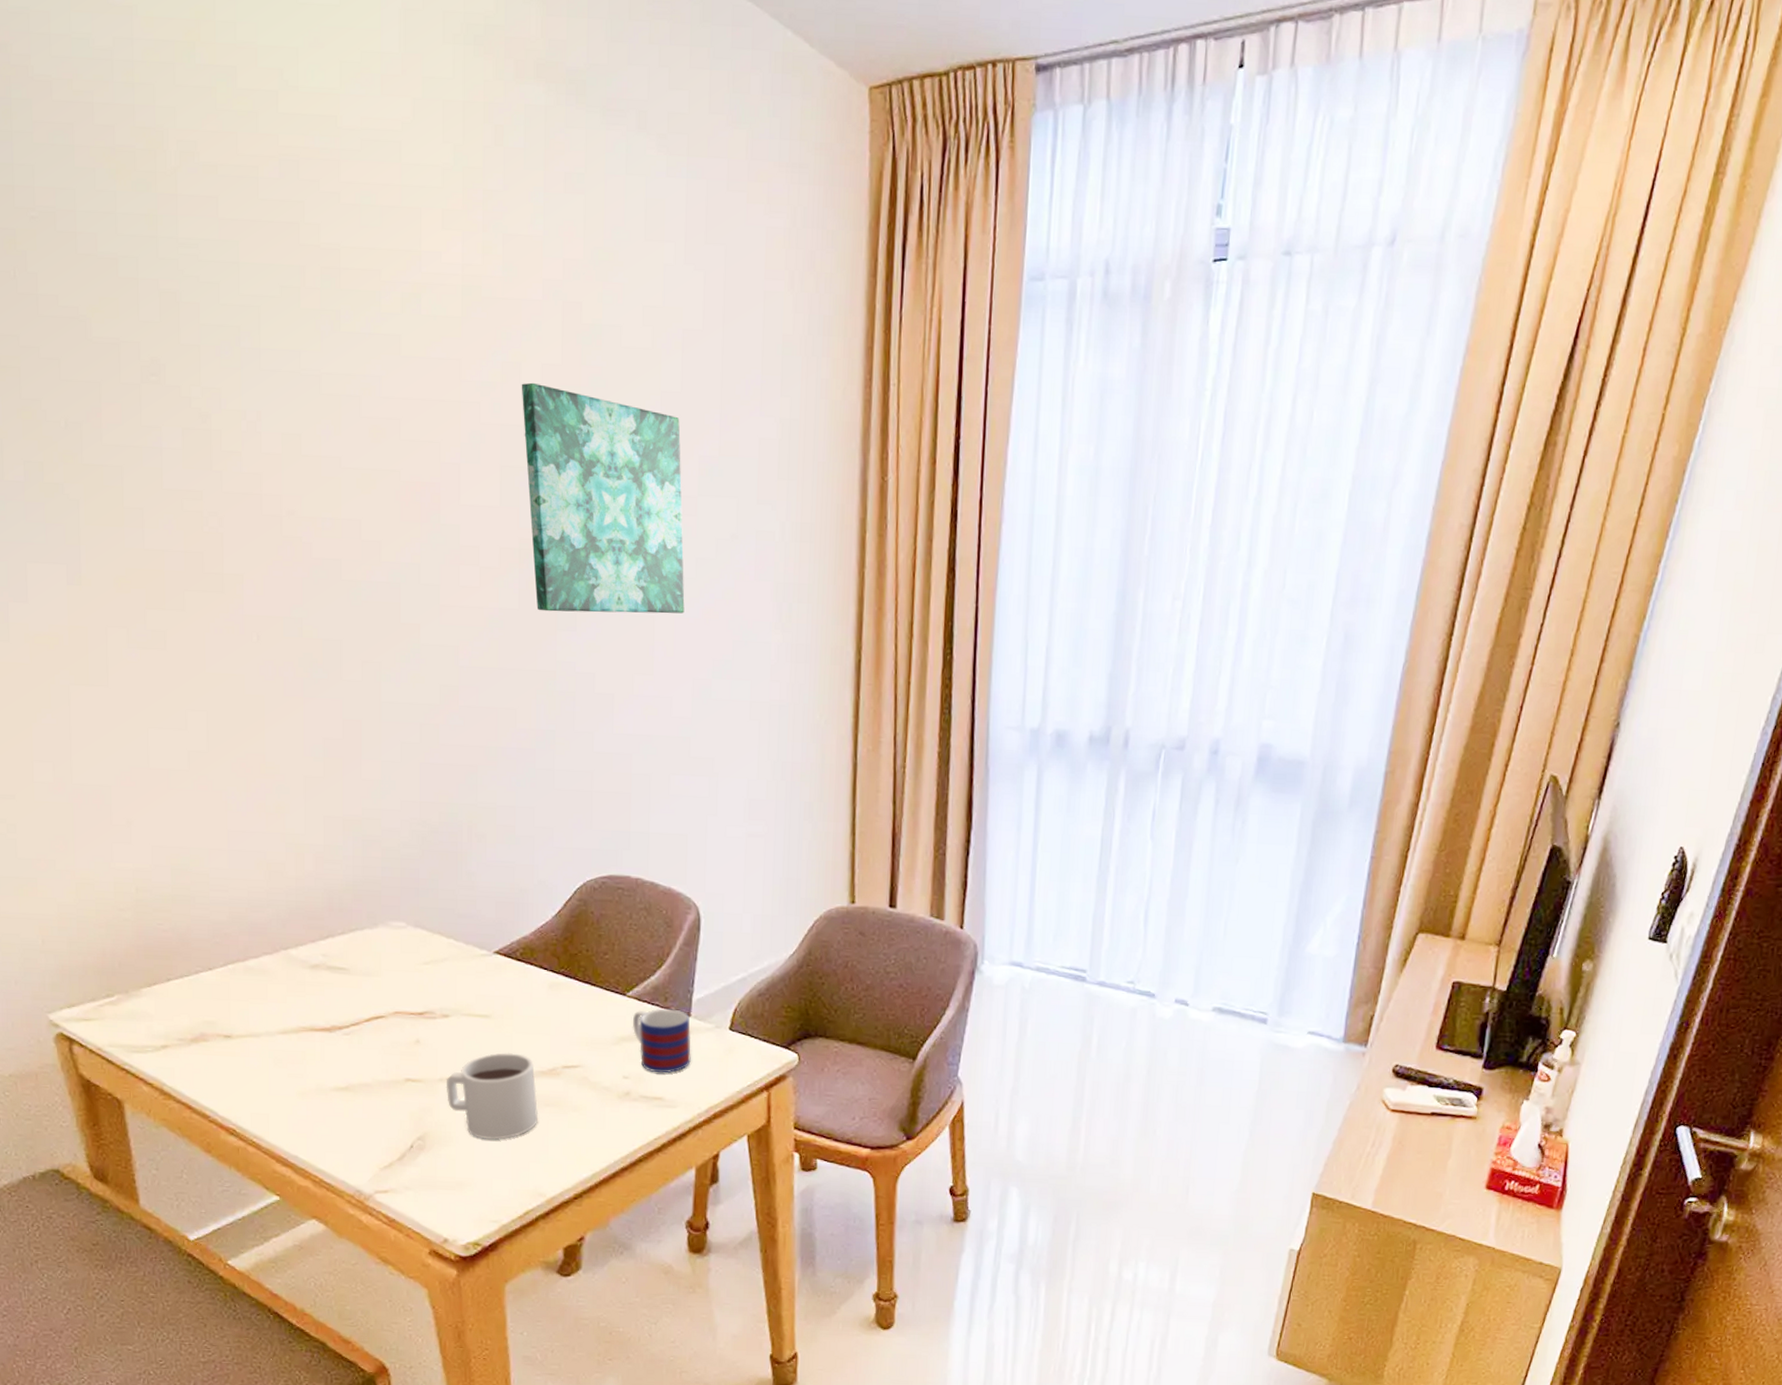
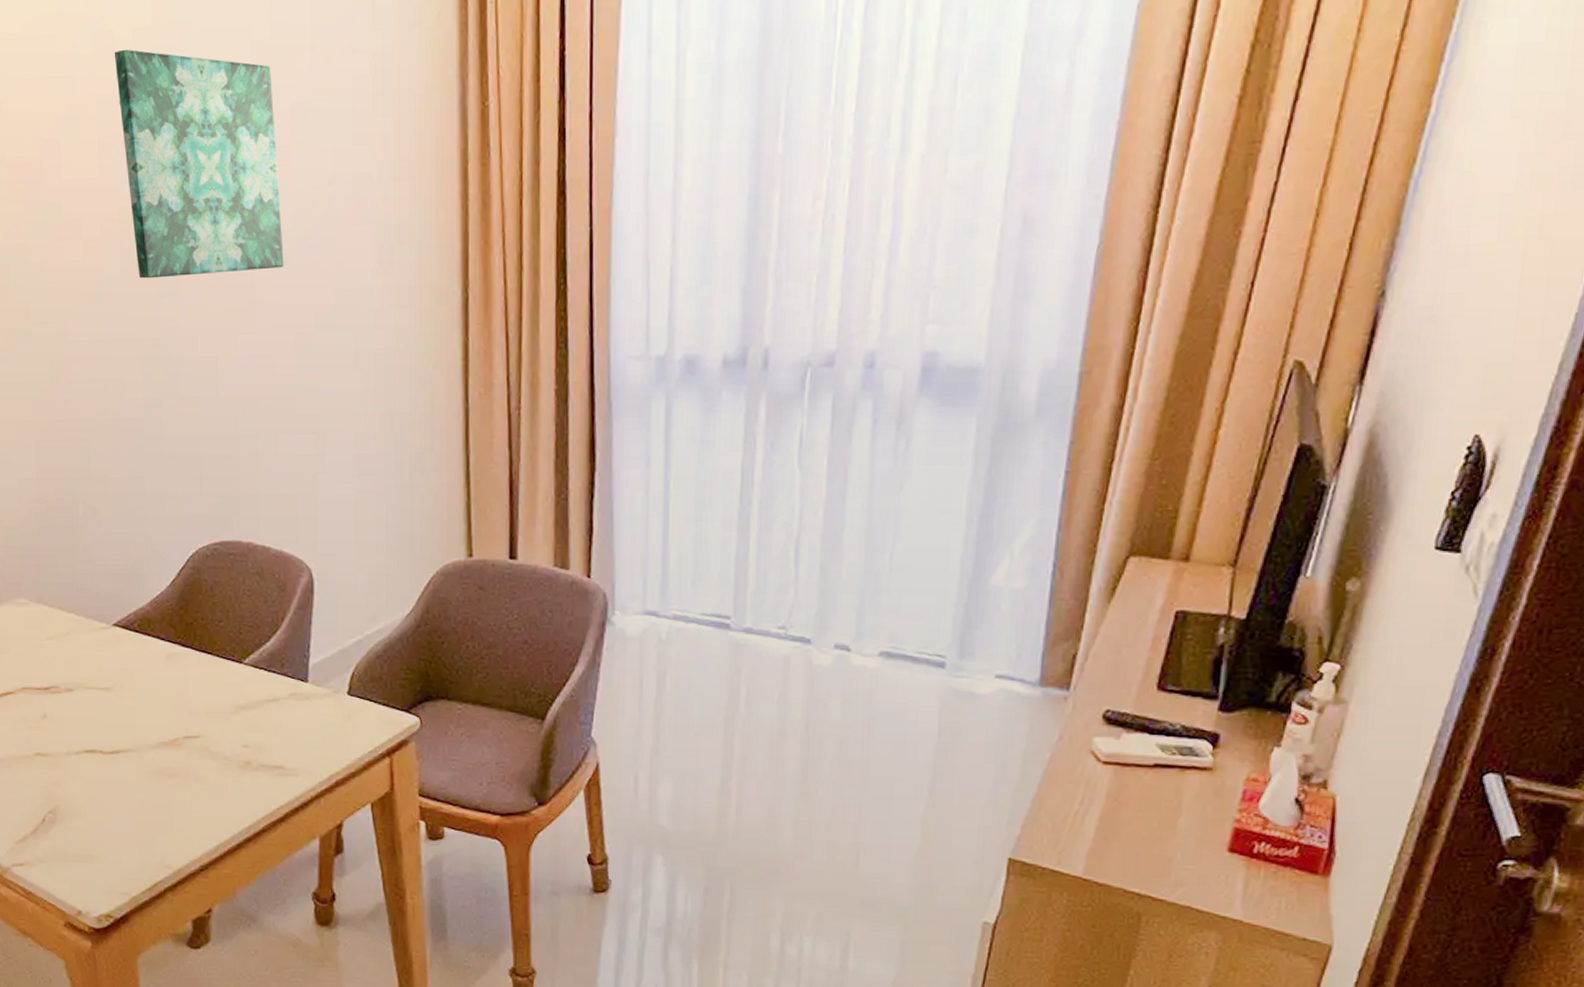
mug: present [446,1052,539,1141] -> none [72,724,163,813]
mug: present [632,1008,691,1074] -> none [250,675,310,741]

